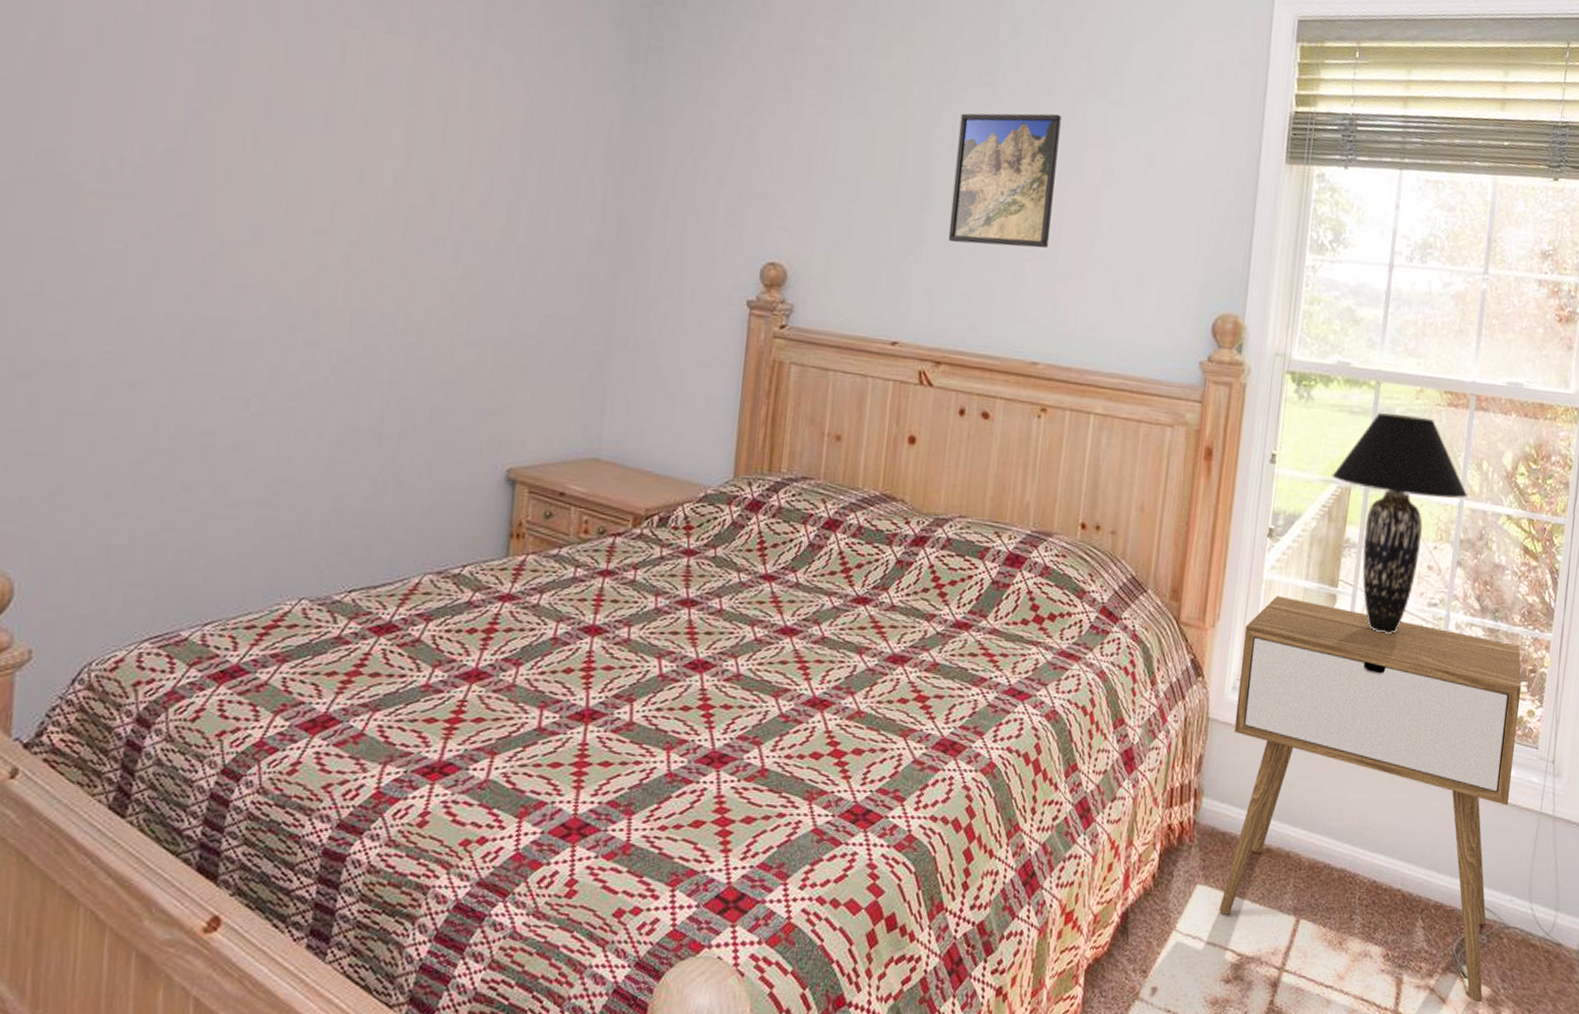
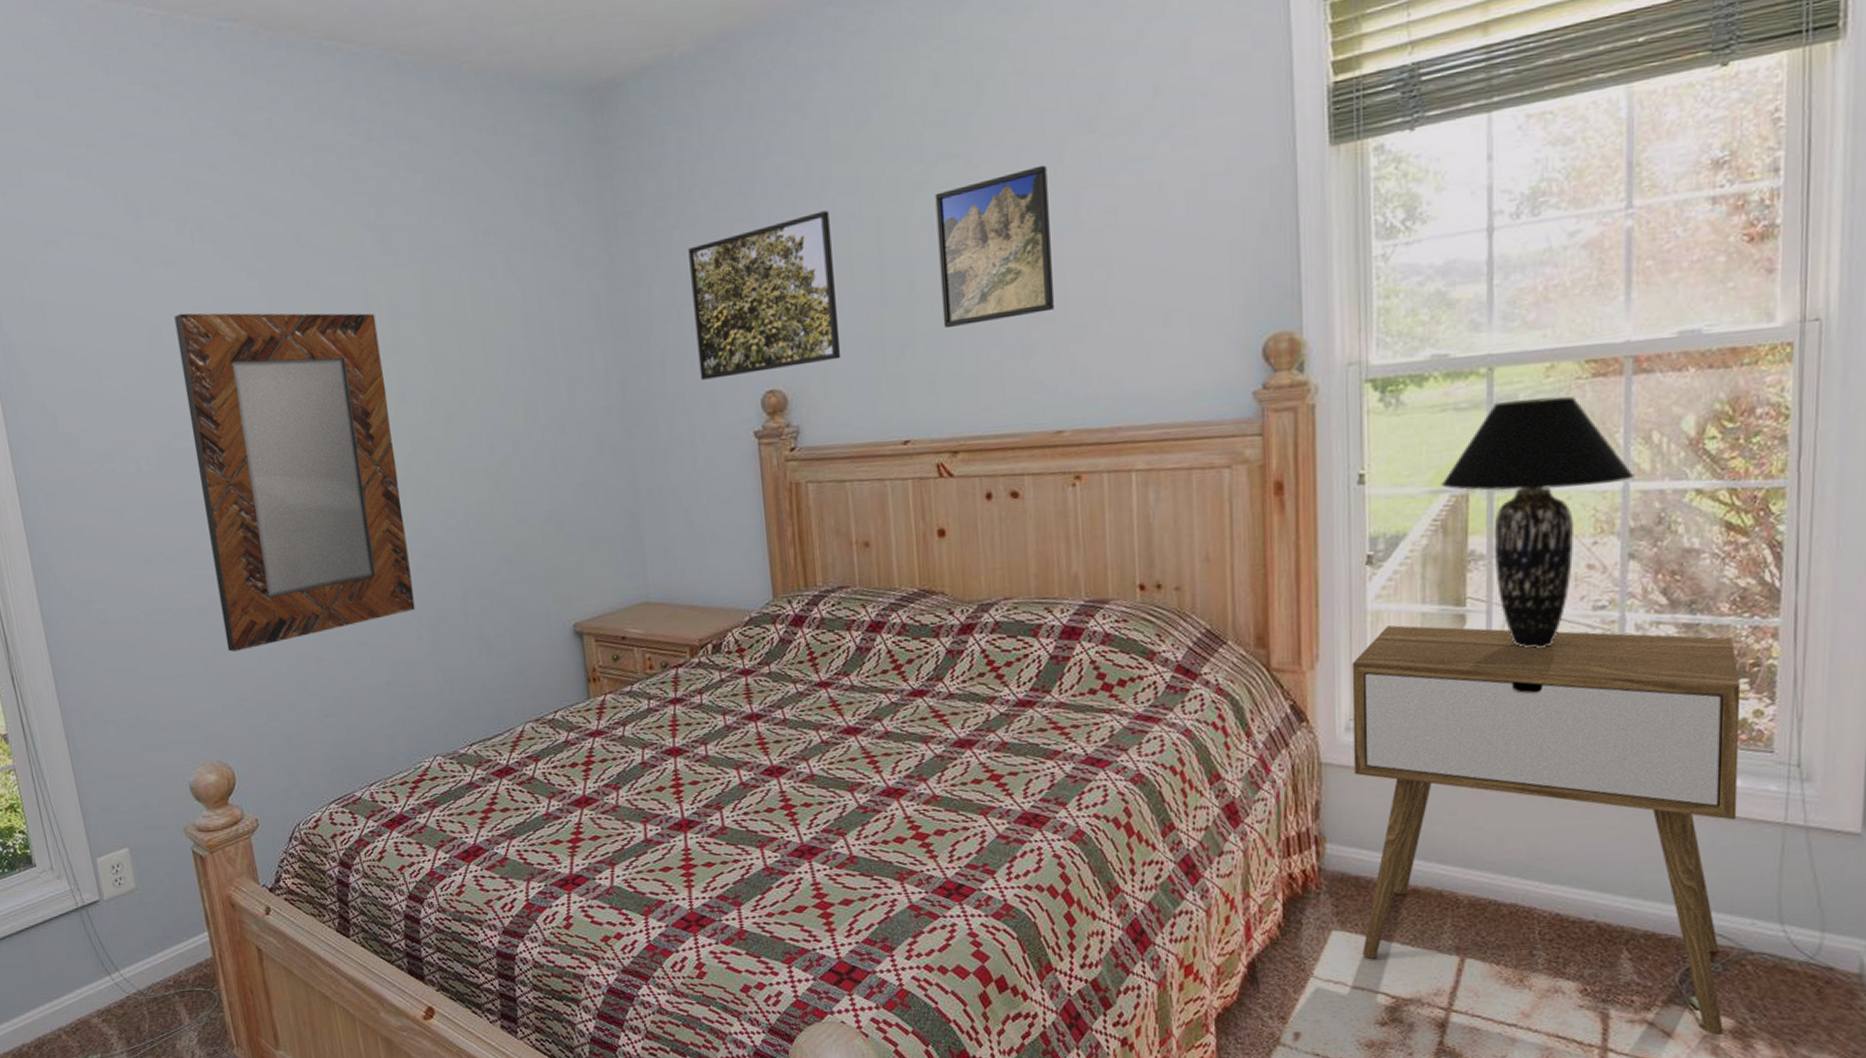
home mirror: none [48,12,350,432] -> present [174,313,415,652]
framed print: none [703,100,861,248] -> present [688,210,842,380]

